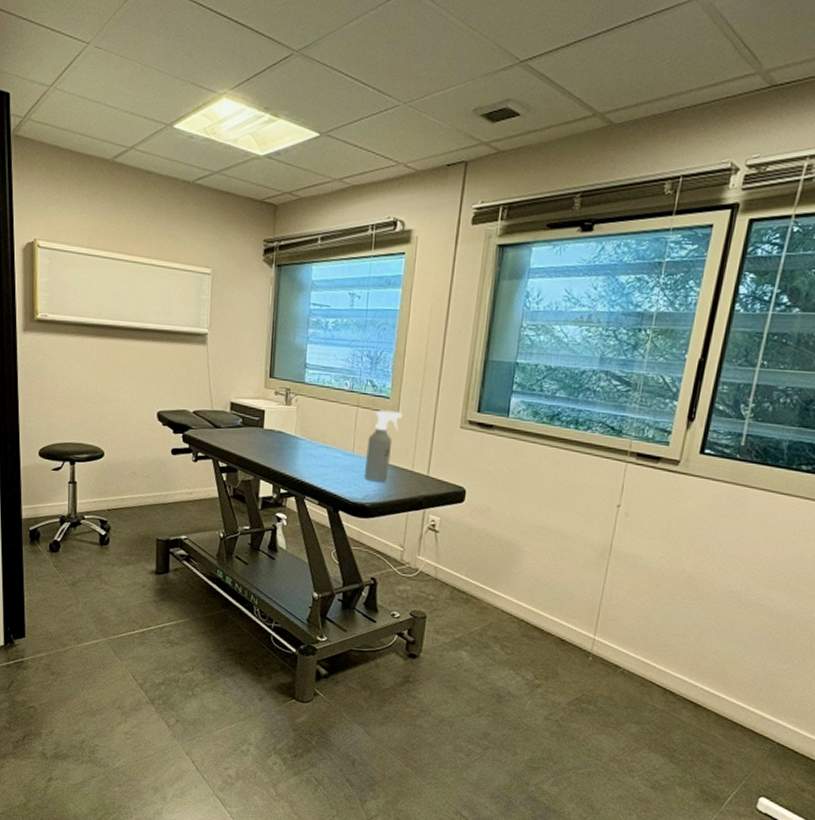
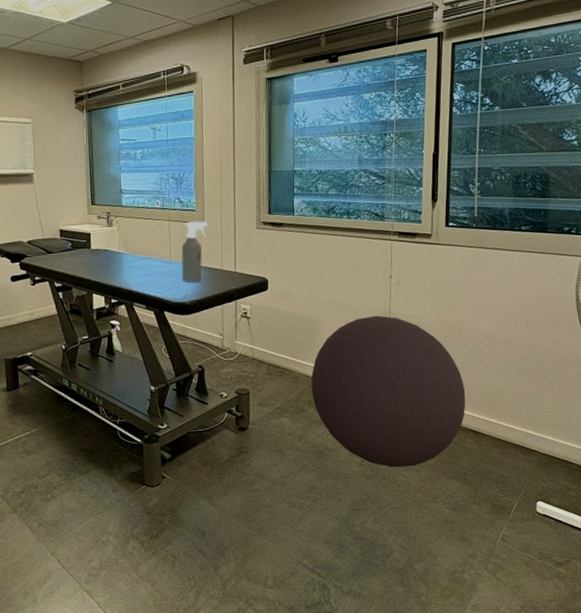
exercise ball: none [500,549,692,731] -> present [311,315,466,468]

